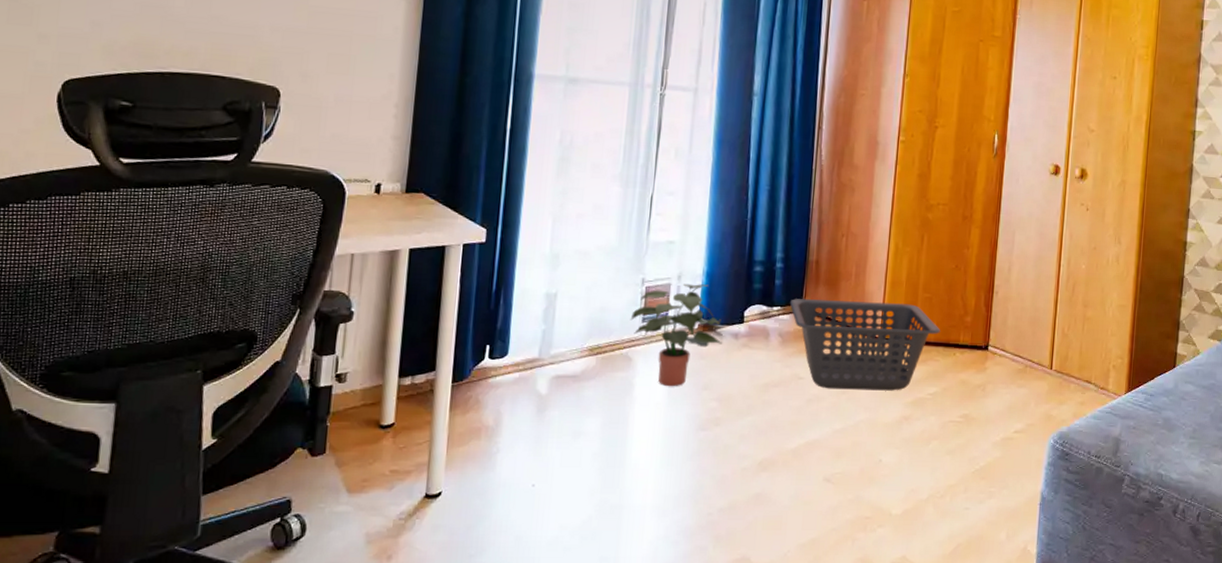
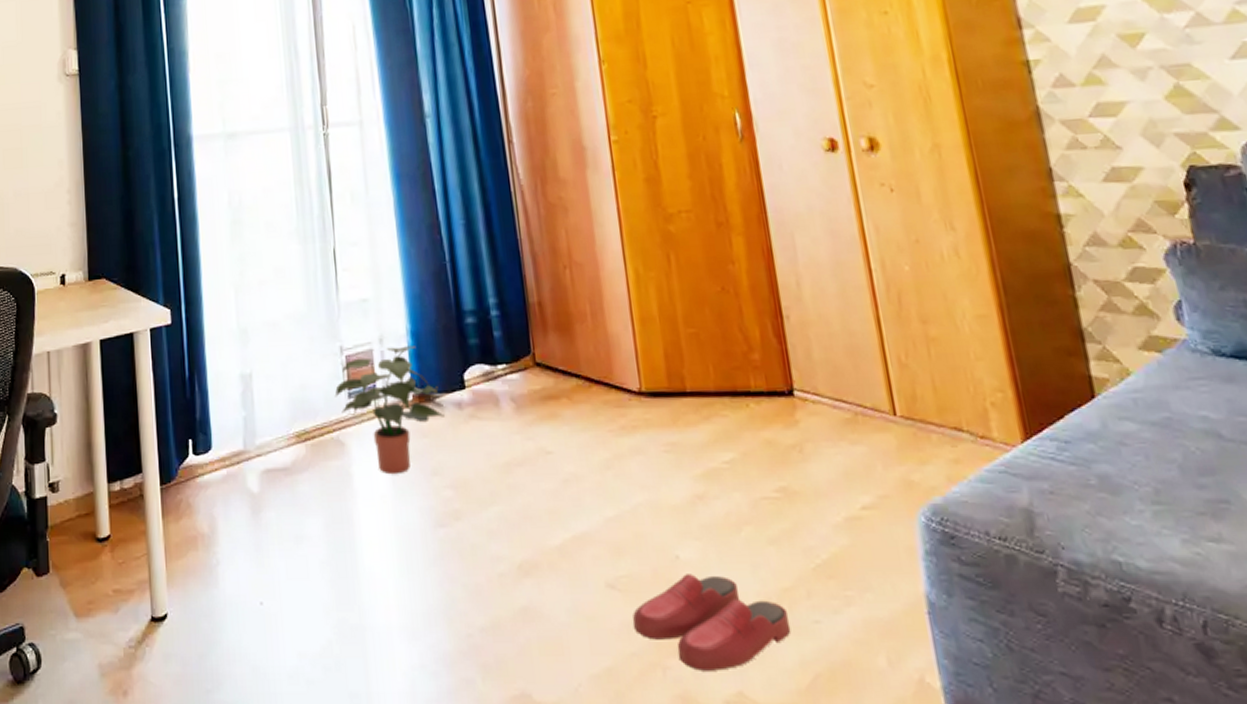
laundry basket: present [789,299,940,391] -> none [515,344,721,465]
slippers: none [838,473,949,541] -> present [633,574,791,671]

